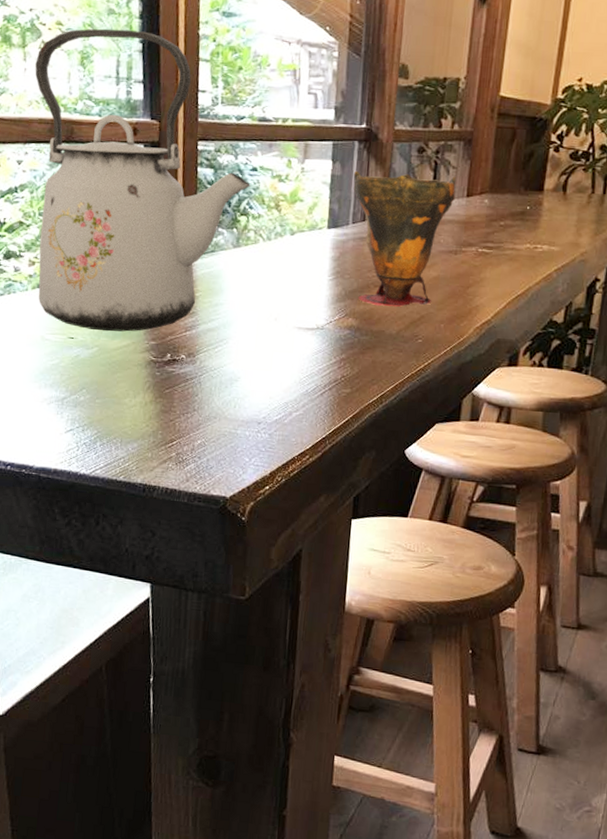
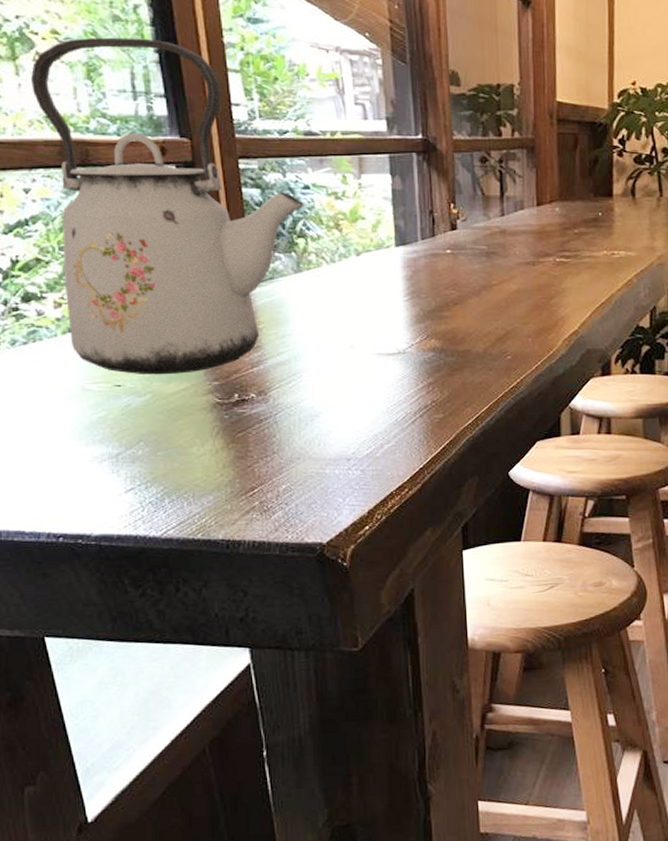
cup: present [353,170,457,307] -> none [415,184,525,324]

